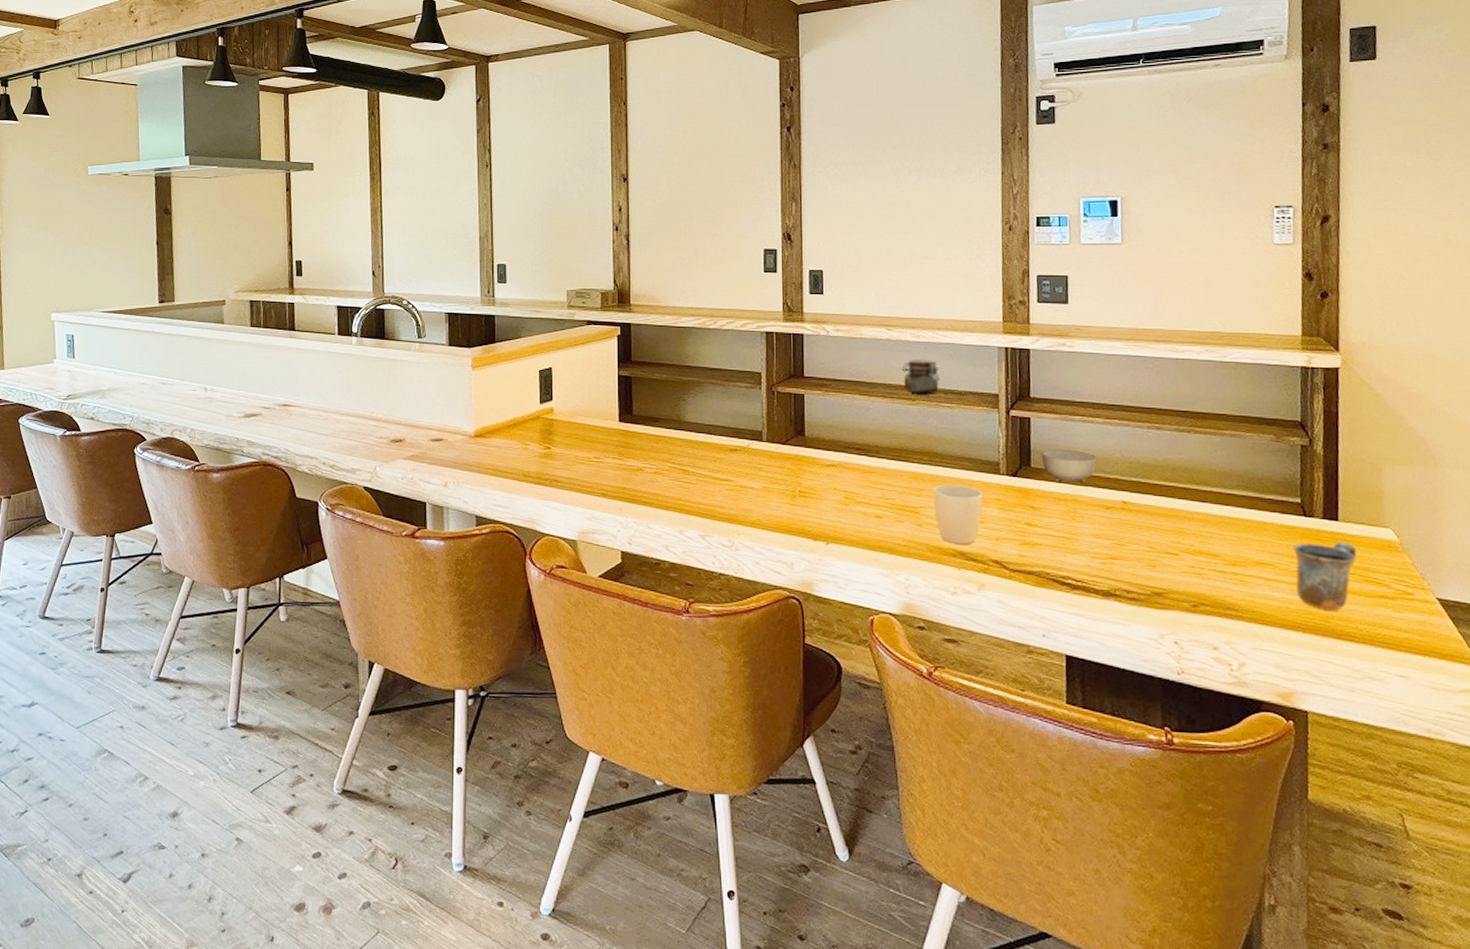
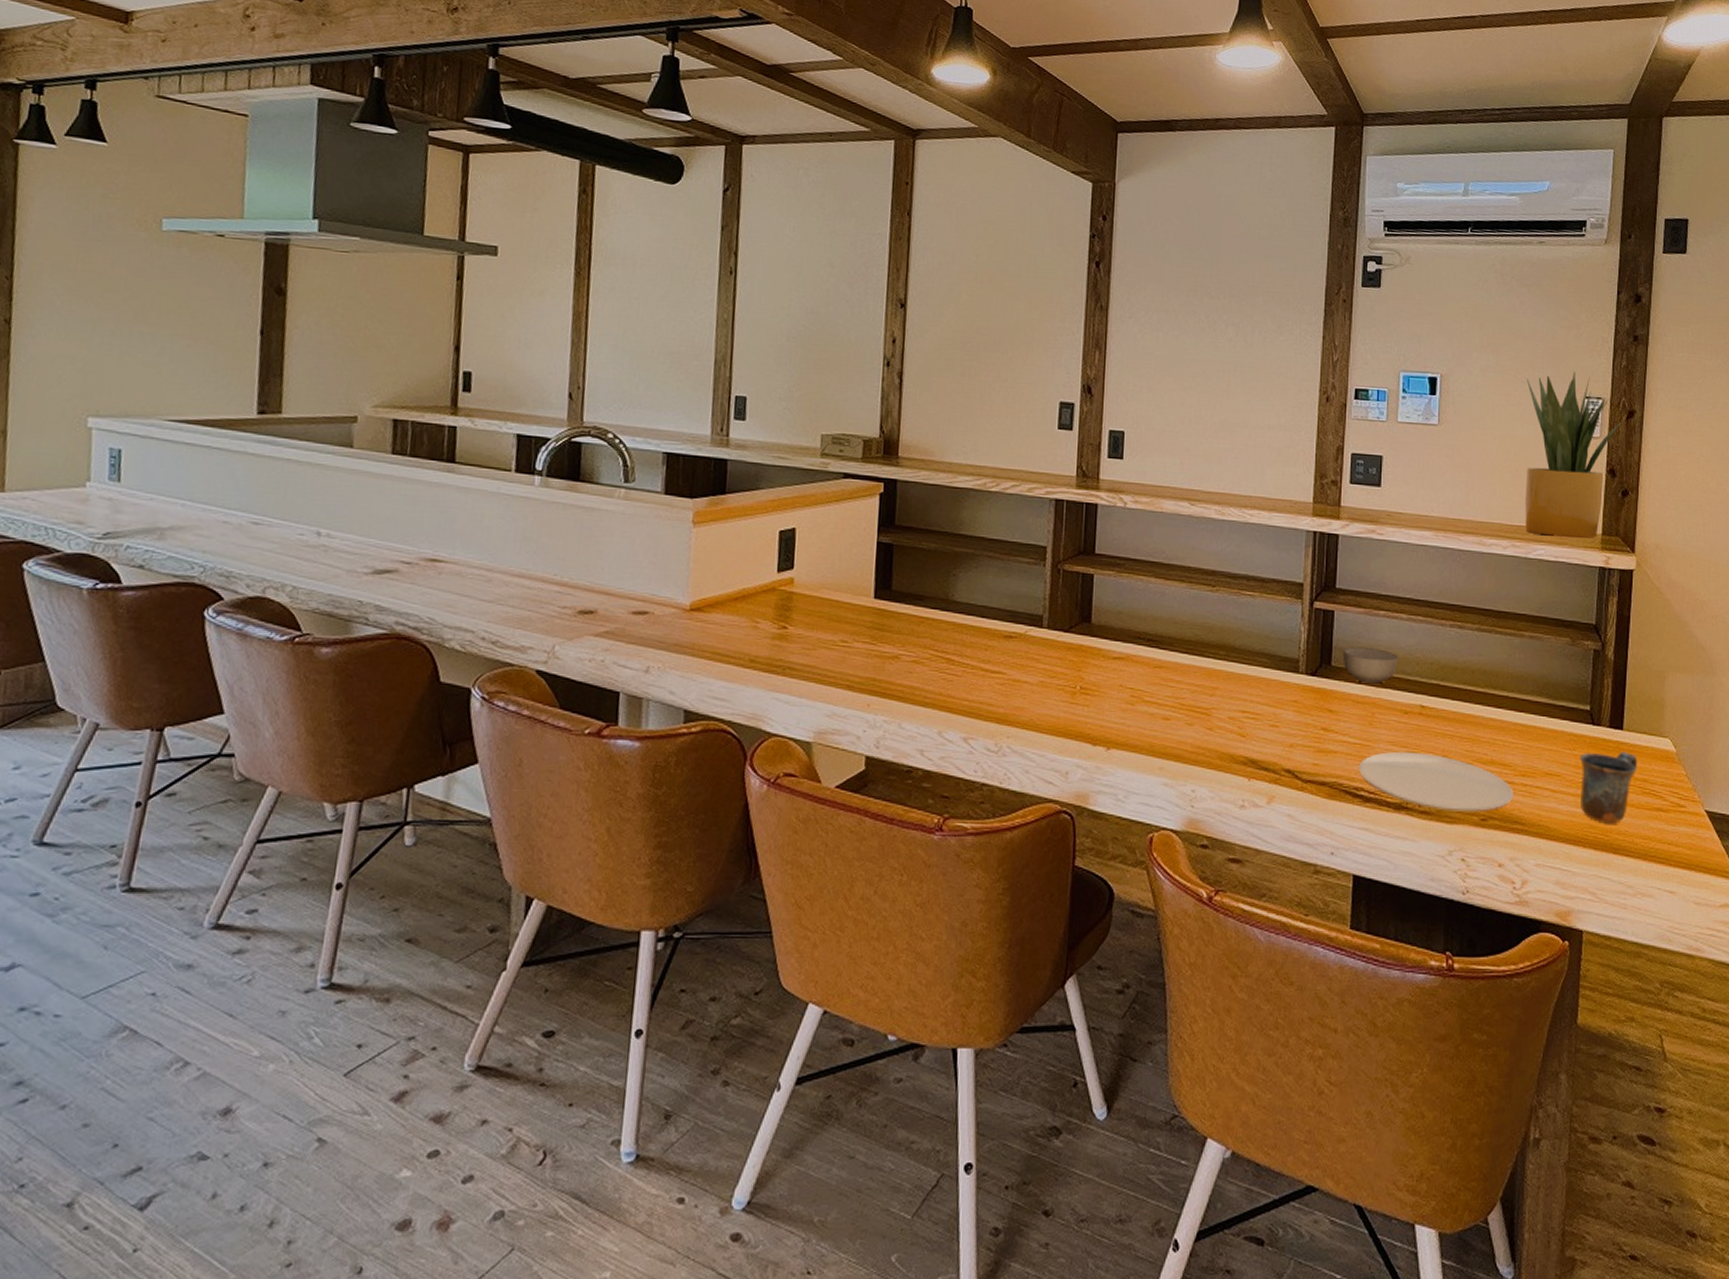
jar: present [901,360,940,395] -> none [1202,540,1243,581]
cup: present [933,484,984,545] -> none [1227,683,1280,752]
plate: none [1064,544,1224,599] -> present [1359,752,1513,813]
planter: none [1209,183,1316,341] -> present [1525,372,1622,539]

